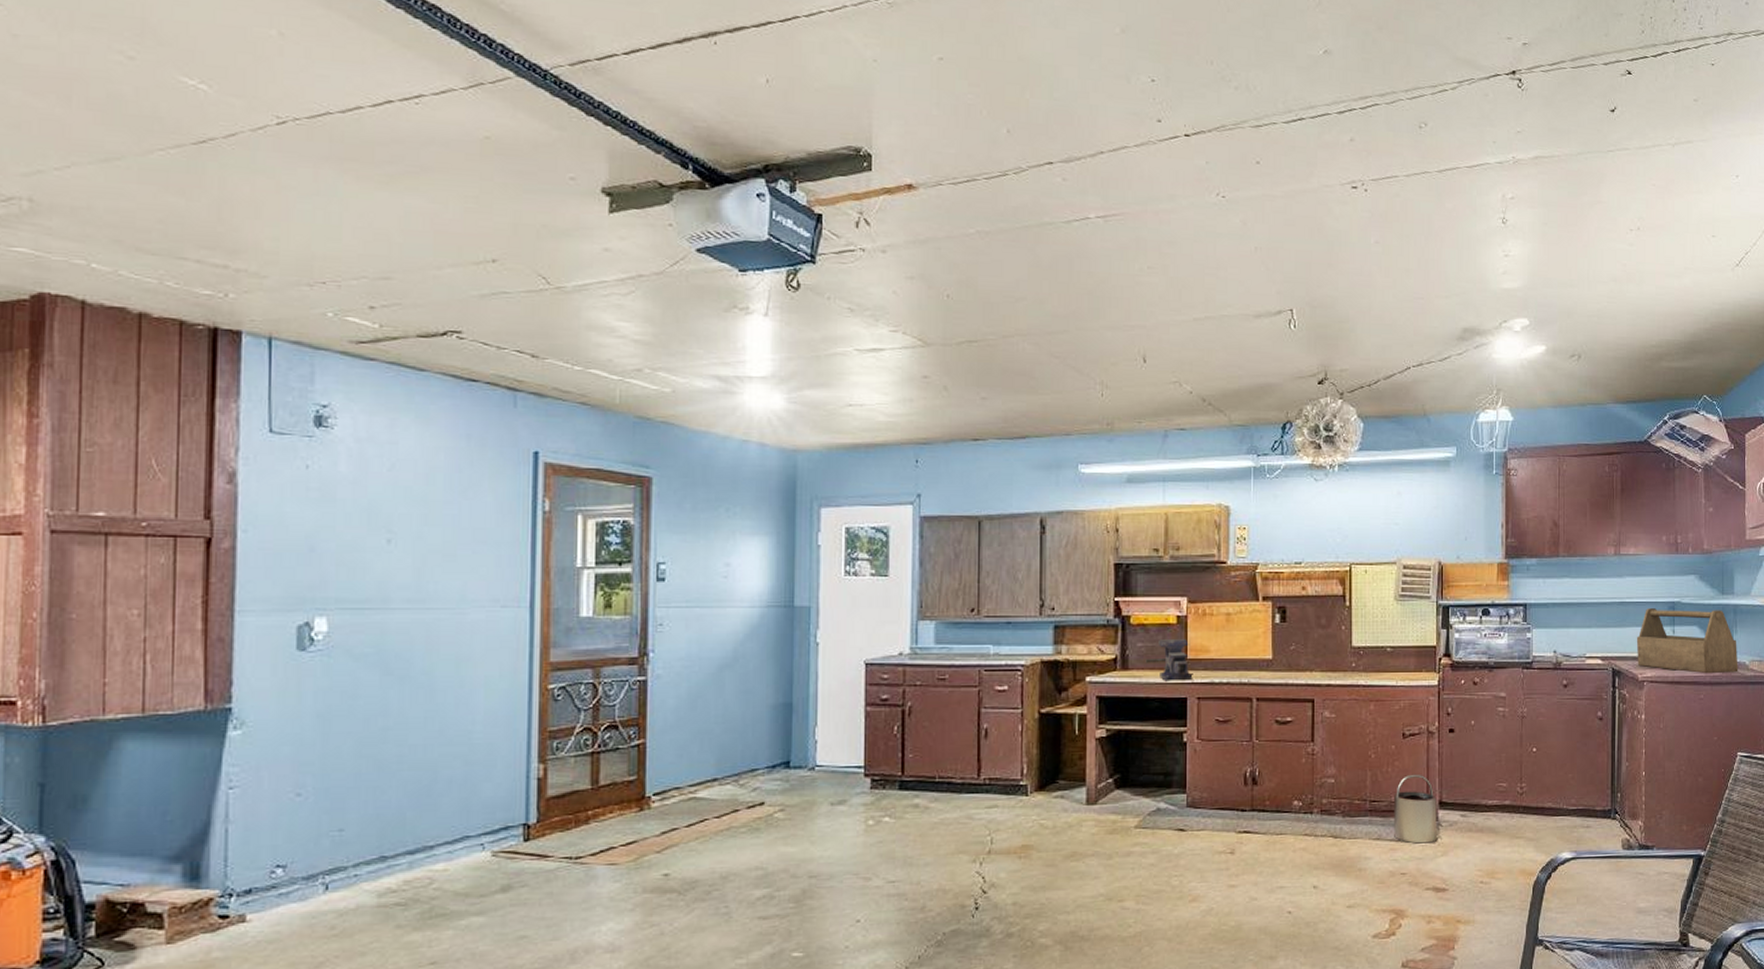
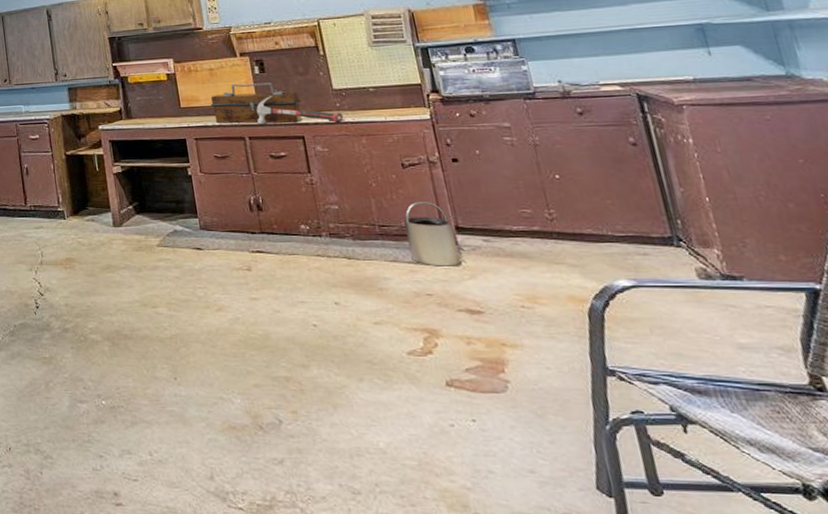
bench vise: present [1145,638,1192,681] -> none [145,91,187,126]
toolbox: none [1220,633,1317,684] -> present [210,82,303,124]
hammer: none [1269,649,1357,686] -> present [256,95,344,125]
tool box: present [1636,608,1739,674] -> none [660,27,815,94]

